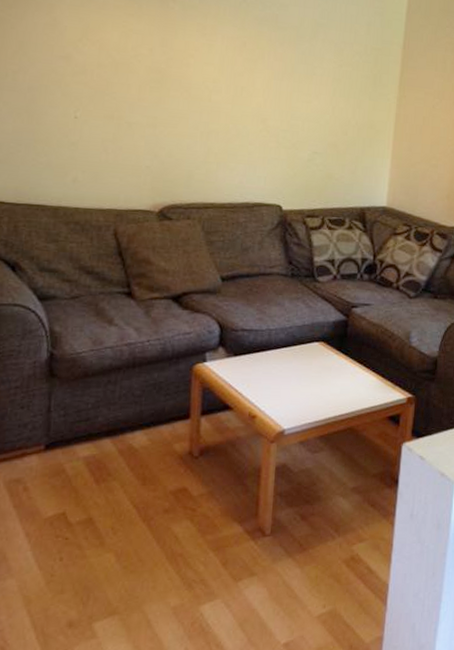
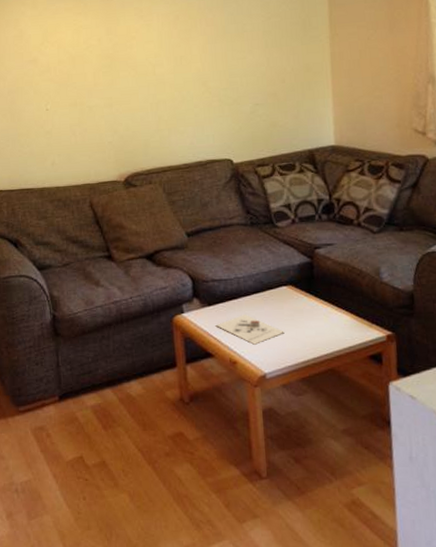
architectural model: none [240,367,310,400] -> present [216,313,284,345]

